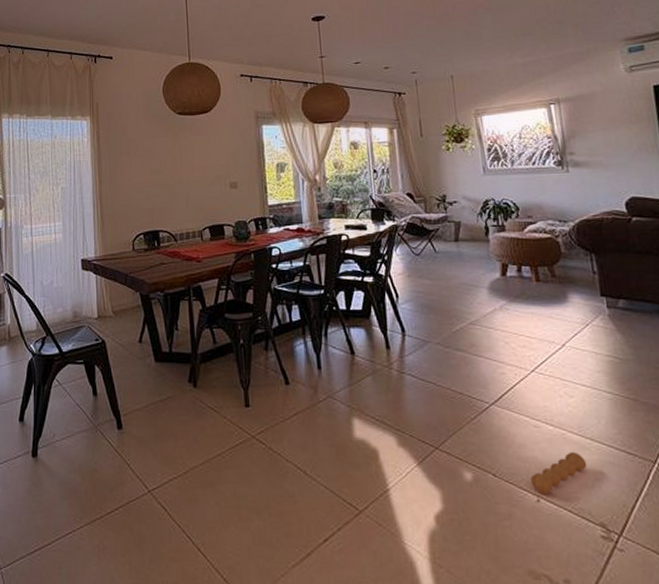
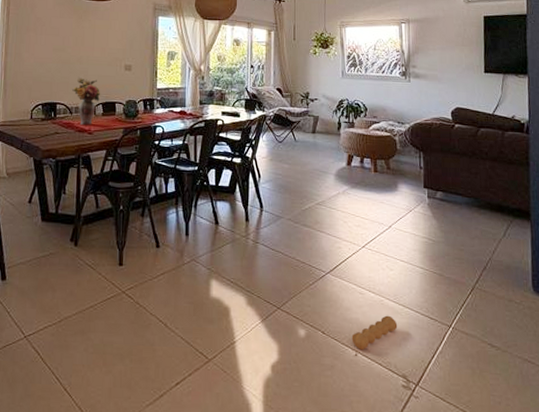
flower arrangement: none [175,199,207,254] -> present [72,76,101,126]

